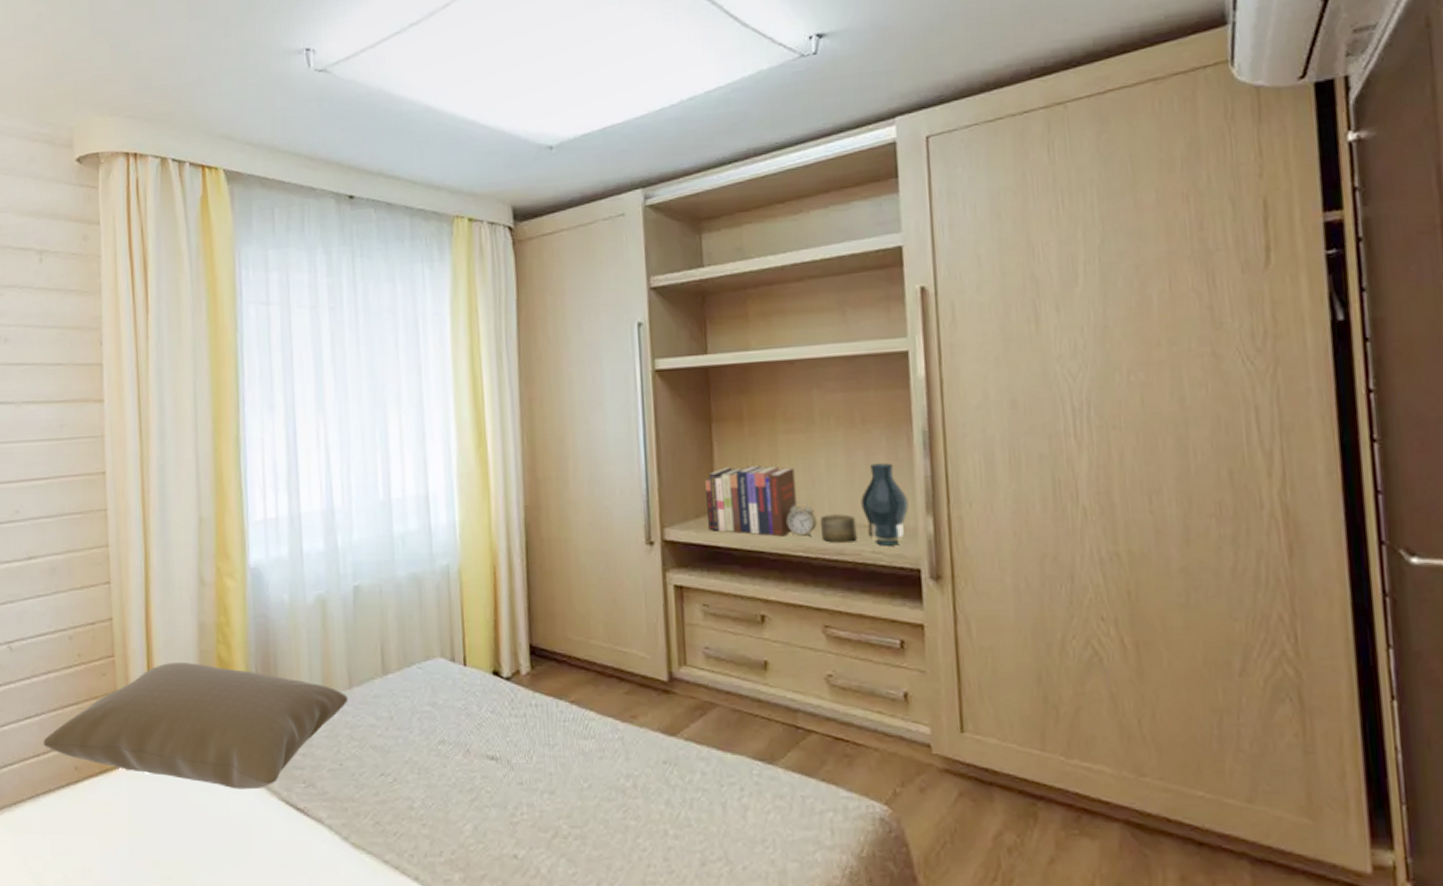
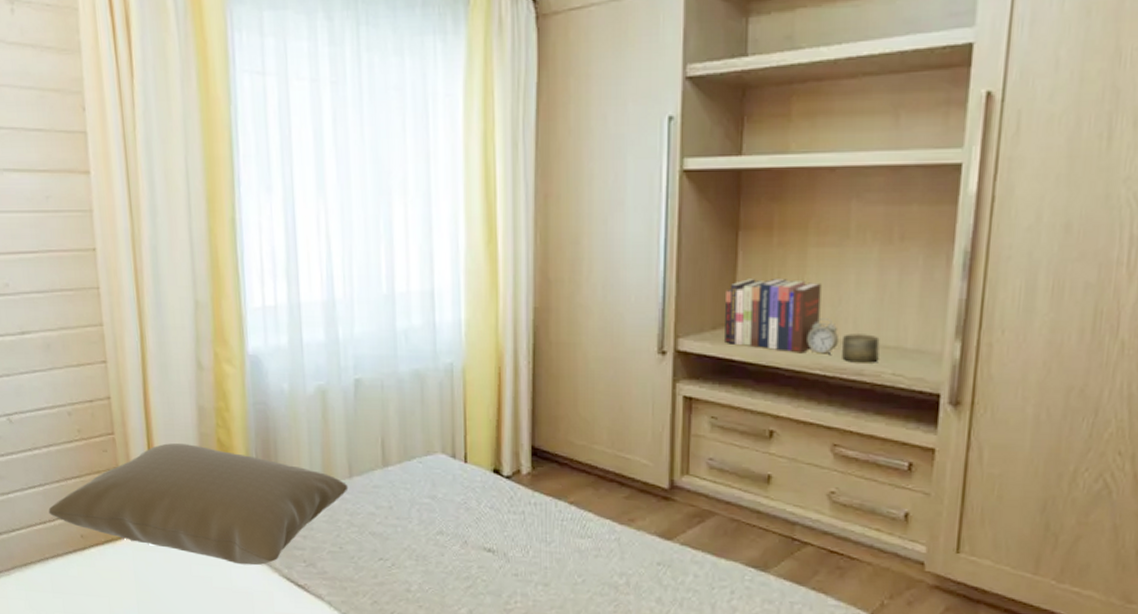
vase: present [861,463,909,546] -> none [887,283,938,369]

